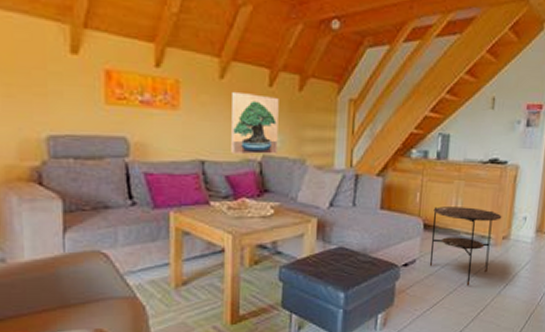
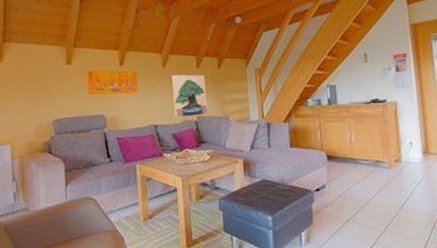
side table: present [429,206,502,286] -> none [333,139,391,203]

